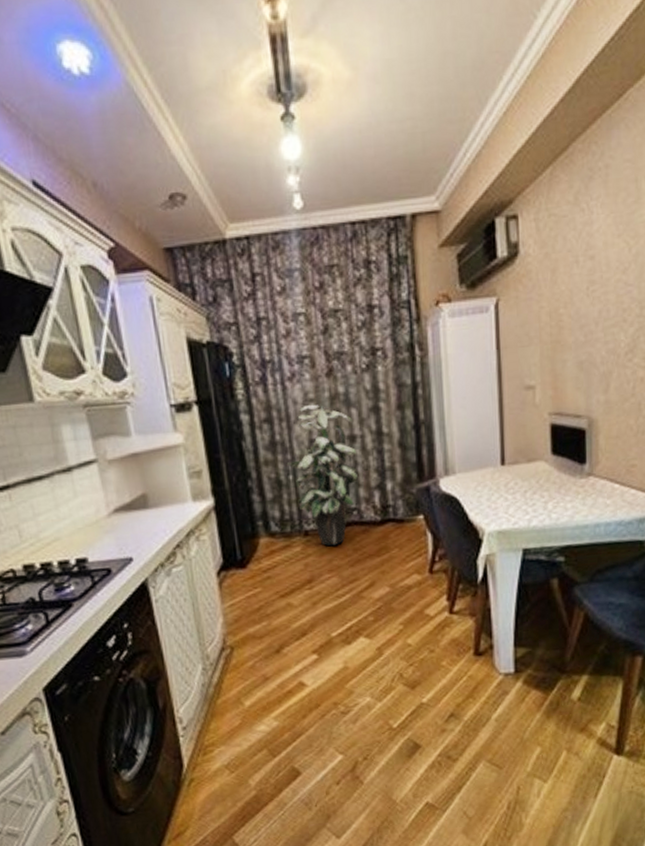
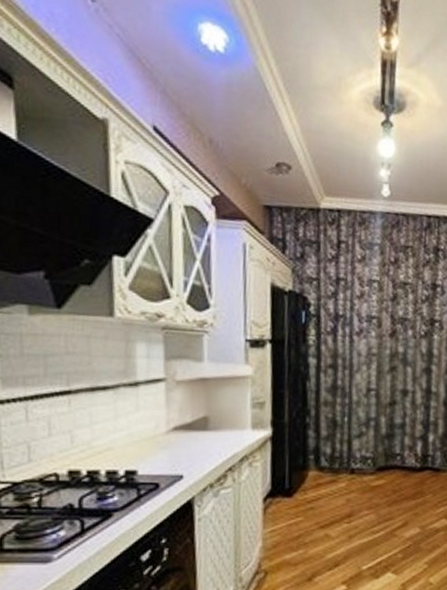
indoor plant: present [286,404,358,546] -> none [344,358,408,485]

